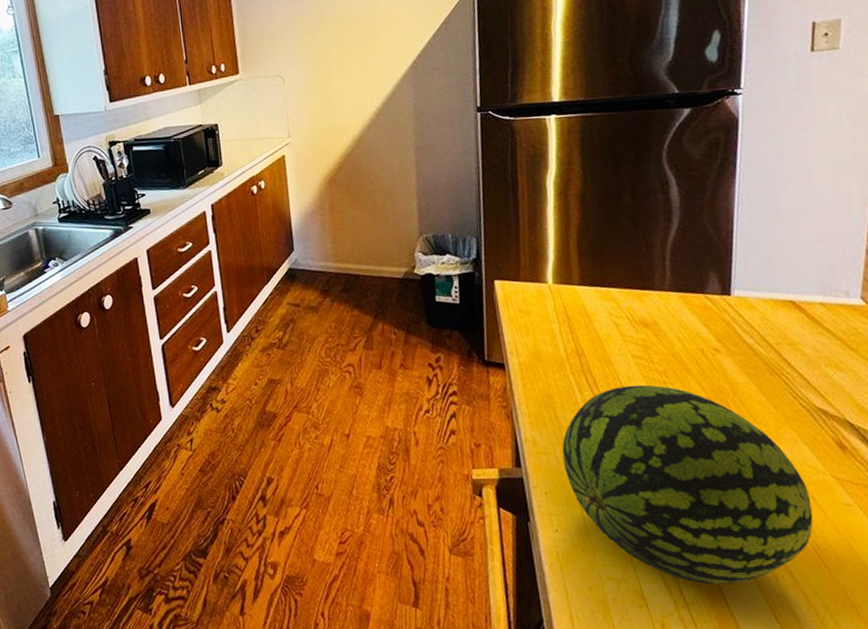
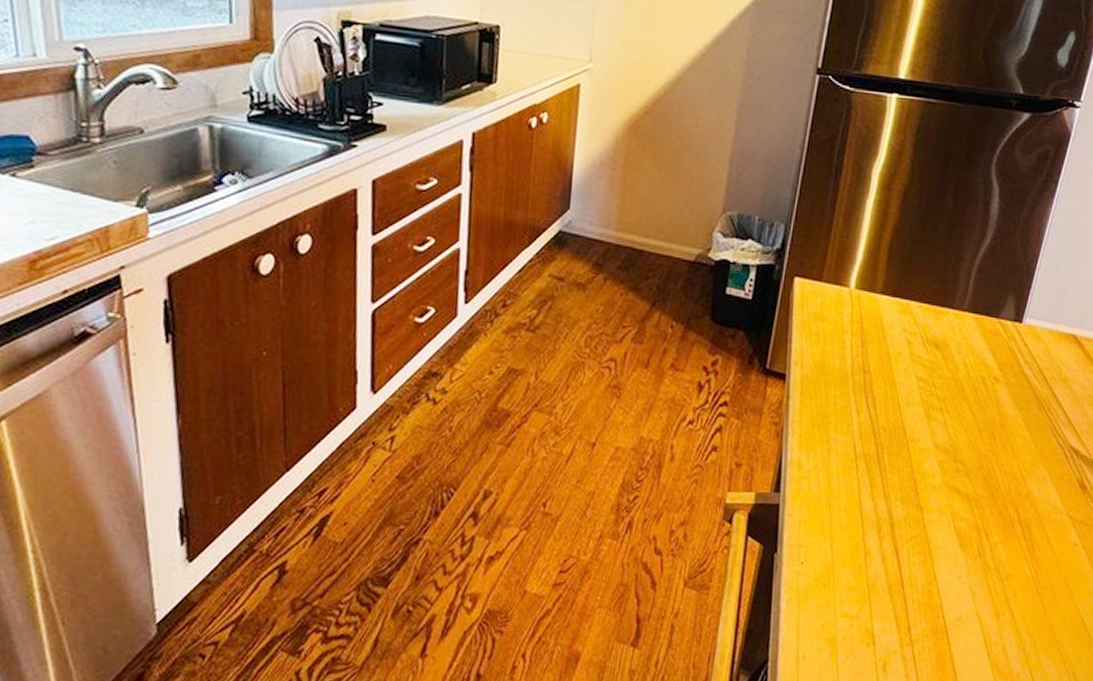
fruit: present [562,384,813,585] -> none [824,409,1045,622]

